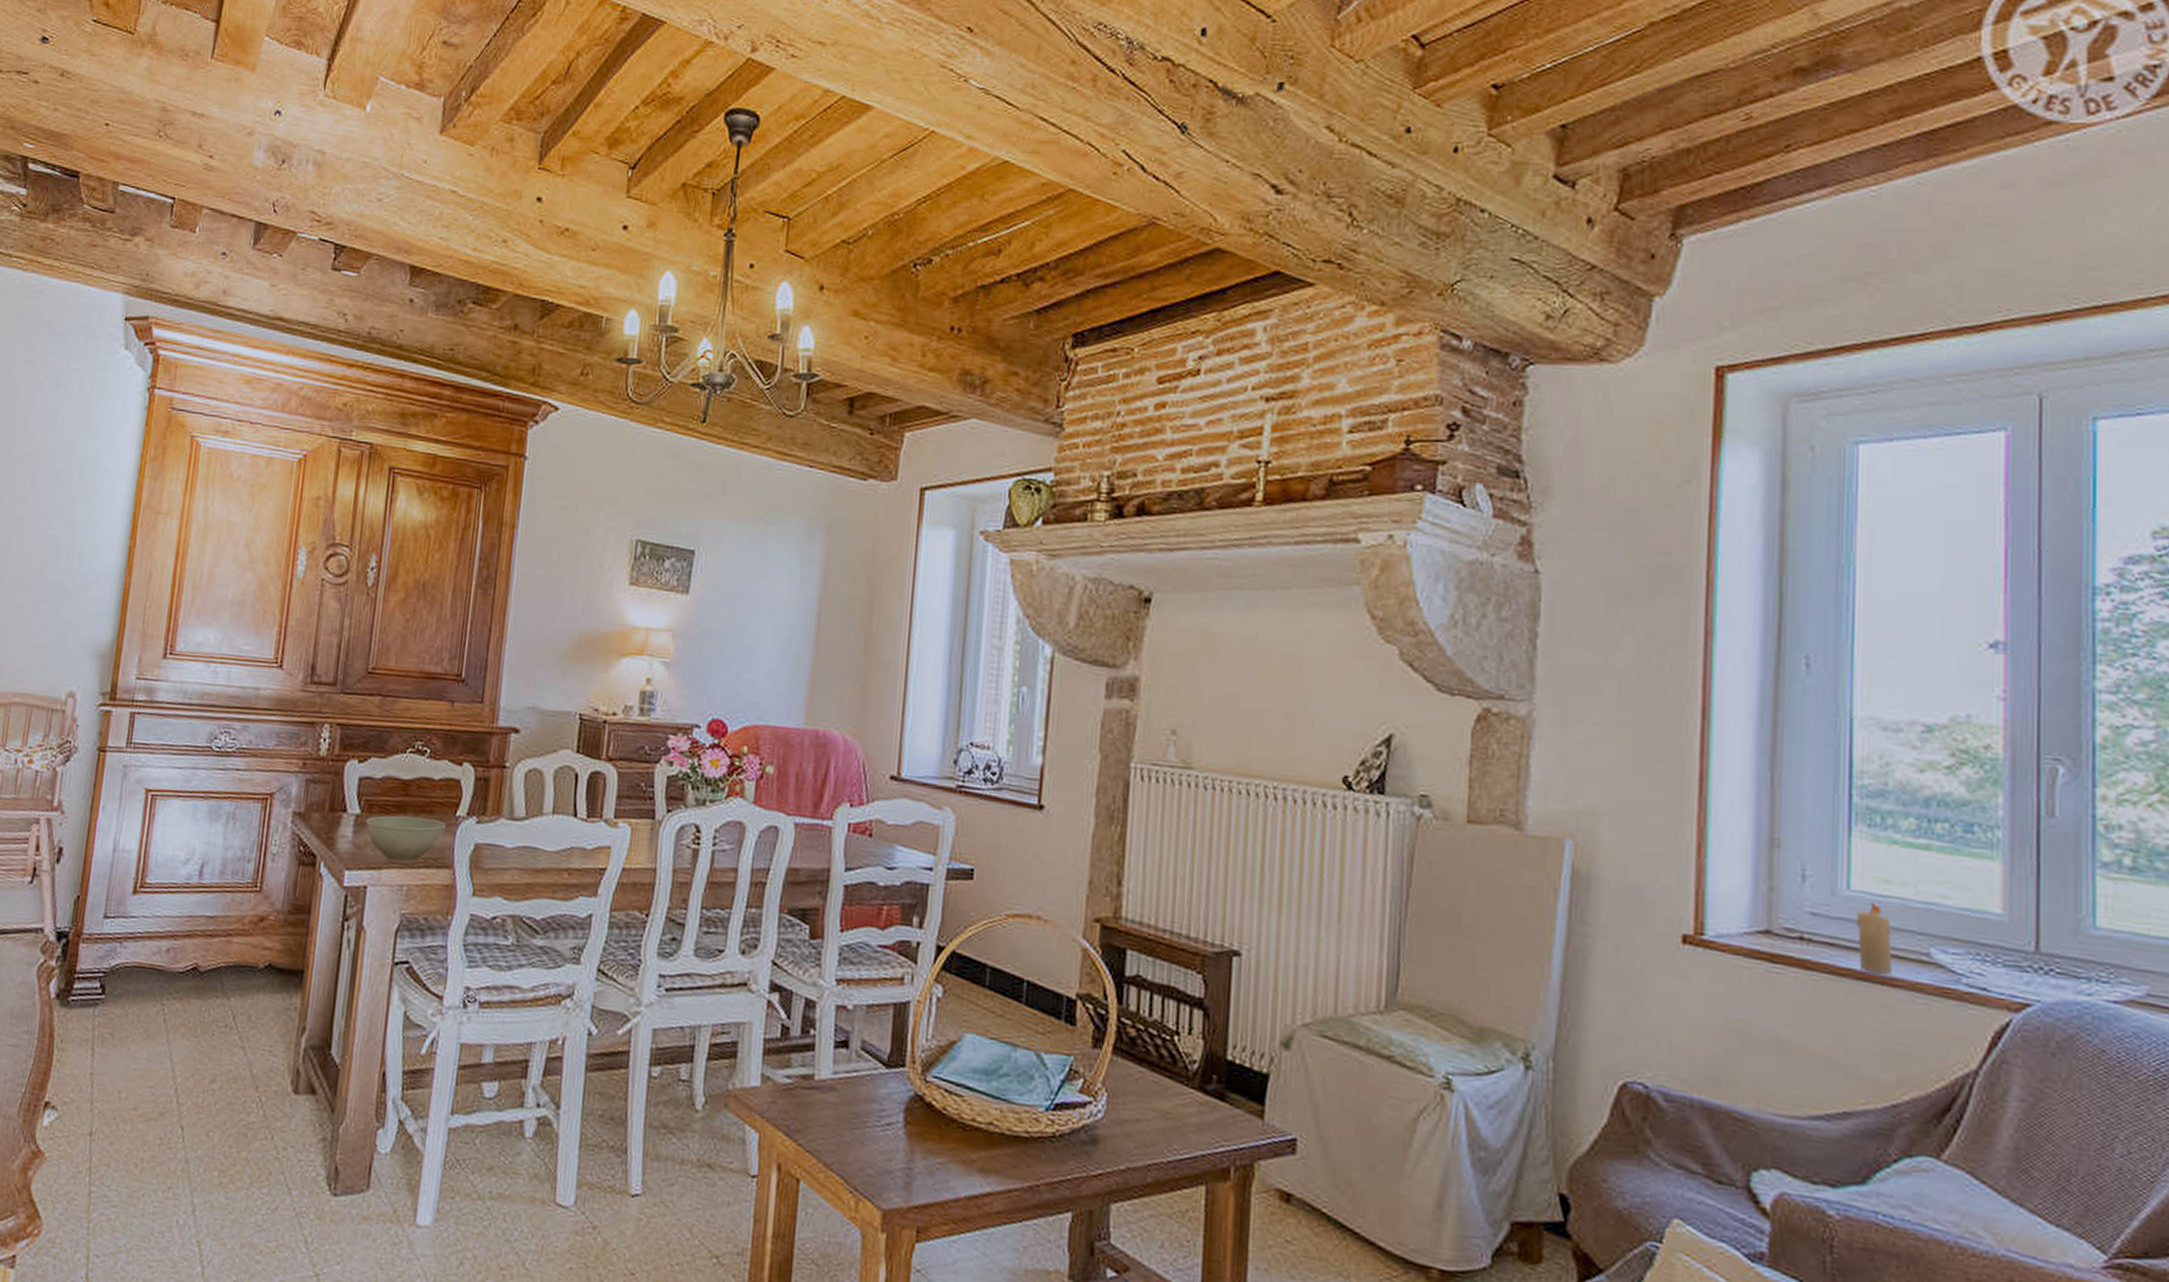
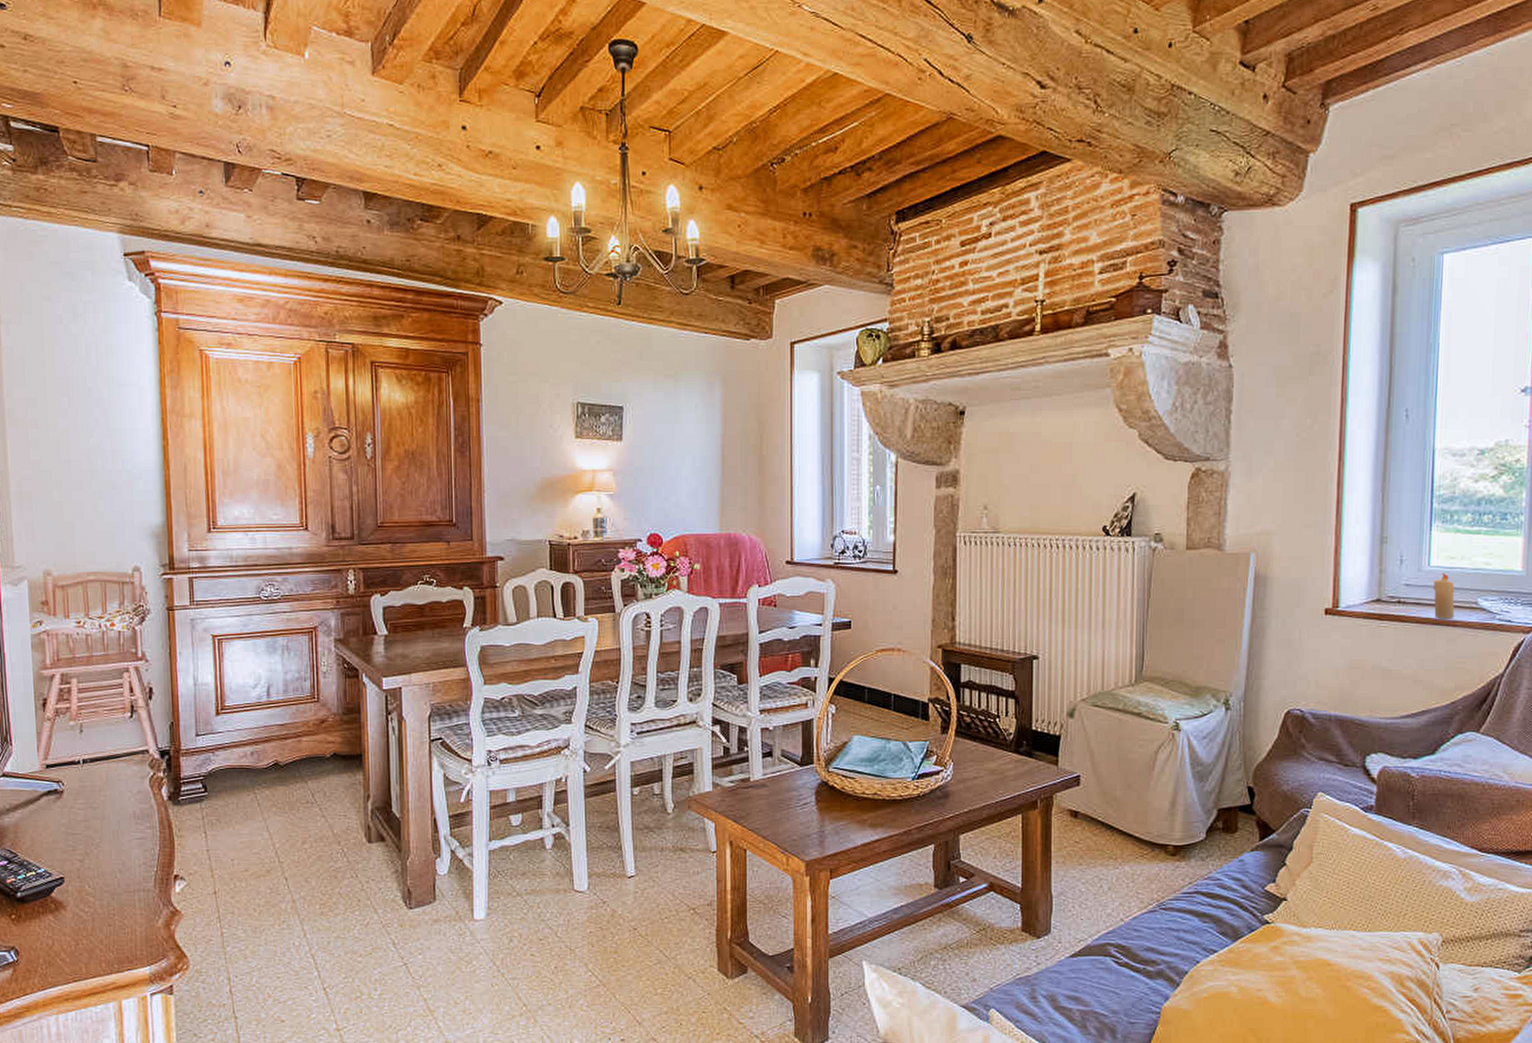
bowl: present [366,815,446,865] -> none [393,631,457,669]

